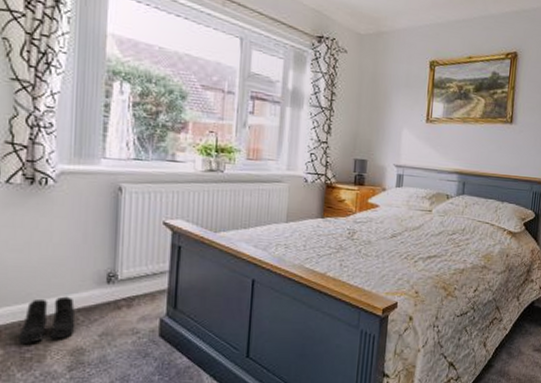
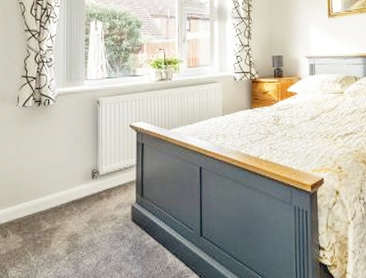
boots: present [18,296,76,343] -> none [32,191,71,232]

